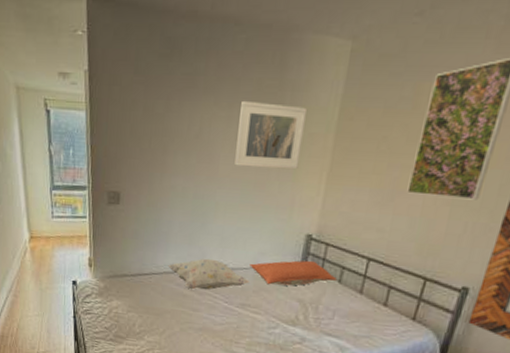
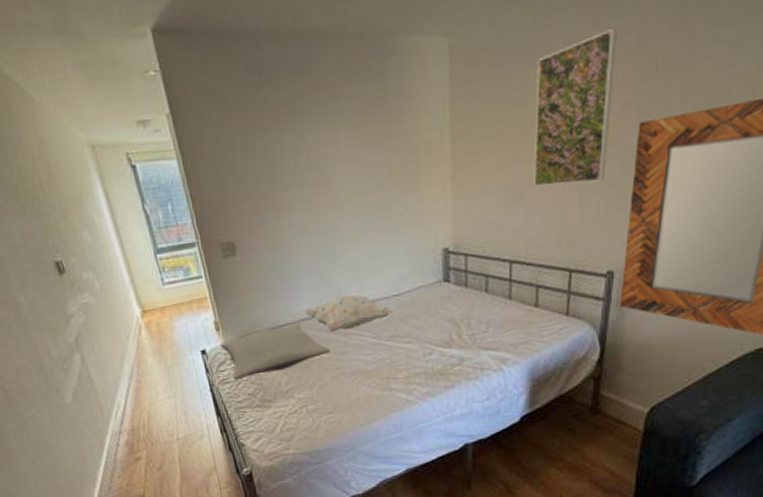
pillow: none [90,273,185,314] -> present [220,324,331,381]
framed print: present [234,100,307,170] -> none [346,115,420,190]
pillow: present [250,260,338,286] -> none [391,274,484,310]

